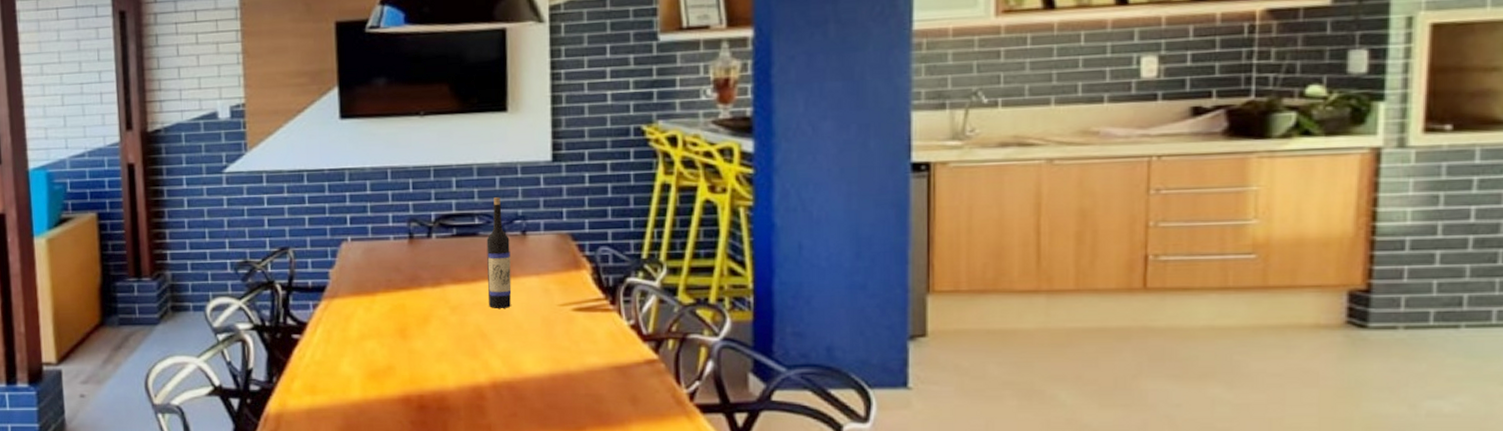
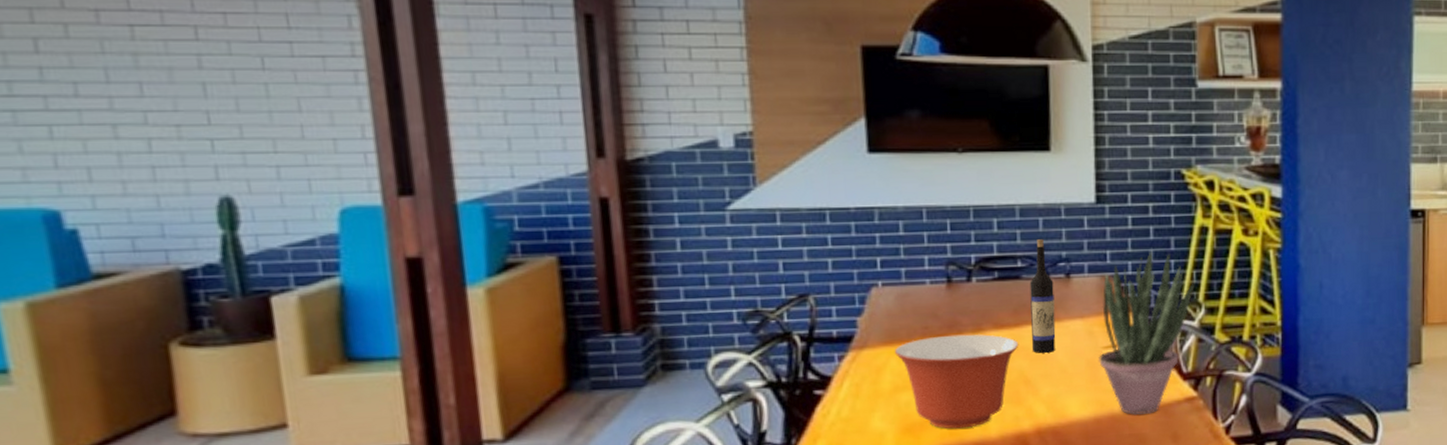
mixing bowl: none [361,288,476,377] -> present [894,334,1019,429]
potted plant: none [554,207,655,376] -> present [1099,249,1194,416]

